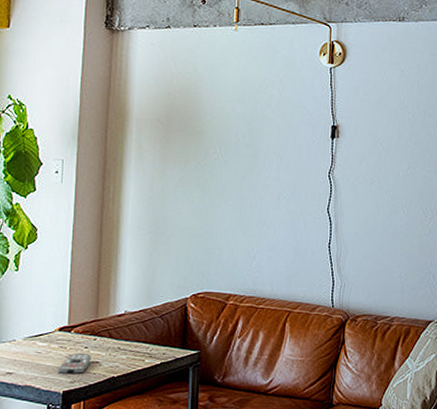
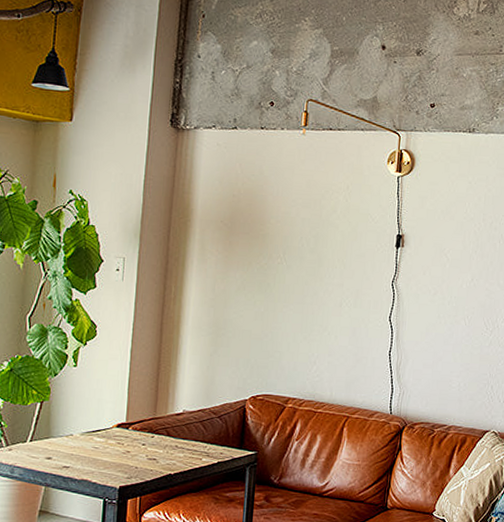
remote control: present [57,352,91,375] -> none [114,449,148,471]

